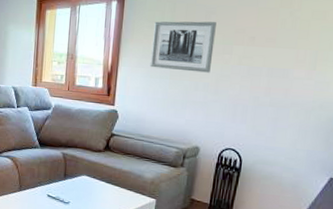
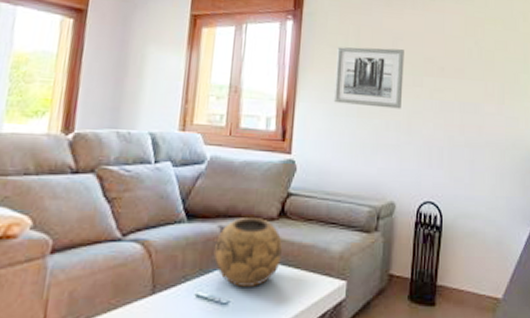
decorative bowl: none [59,148,107,195] -> present [214,218,282,288]

